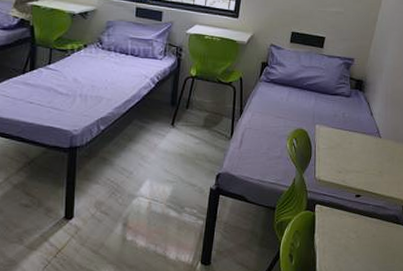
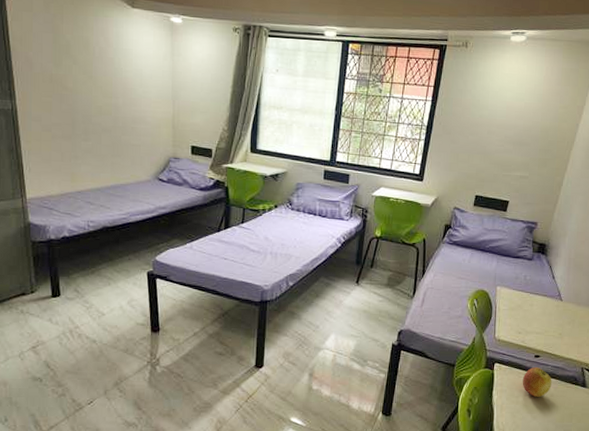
apple: none [344,207,374,239] -> present [522,367,552,398]

